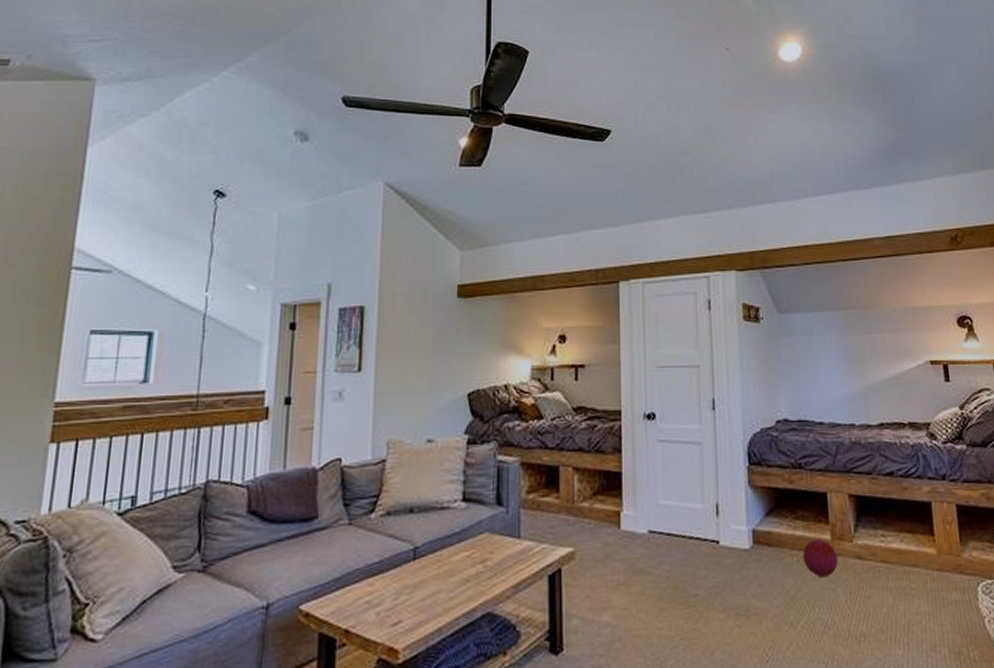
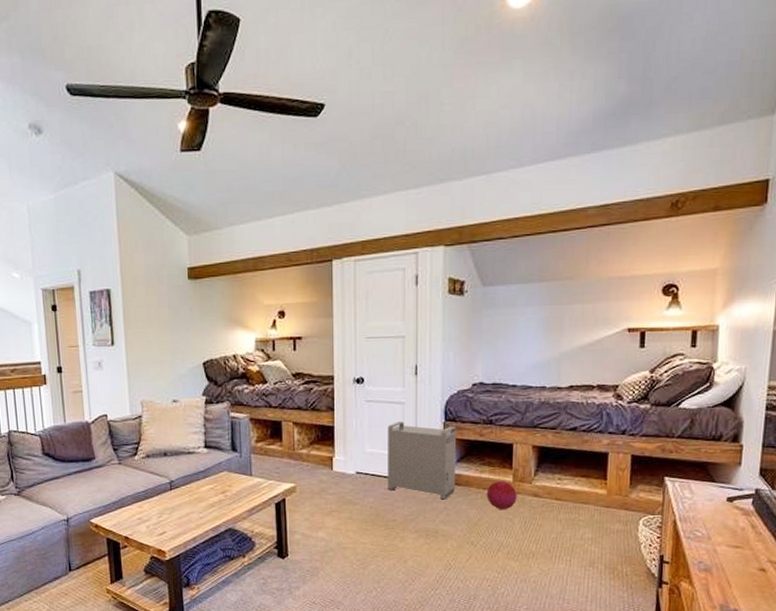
storage bin: none [684,466,766,566] -> present [388,421,457,500]

